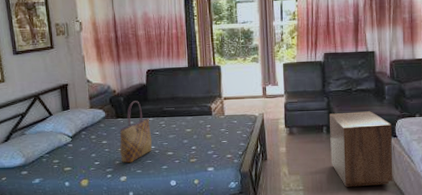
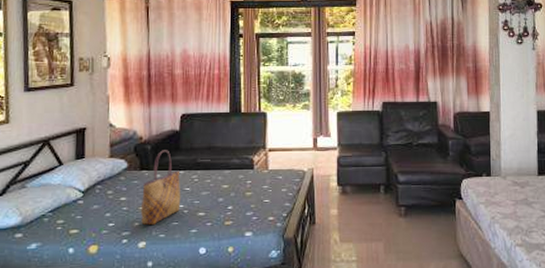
nightstand: present [330,111,393,187] -> none [388,169,459,258]

